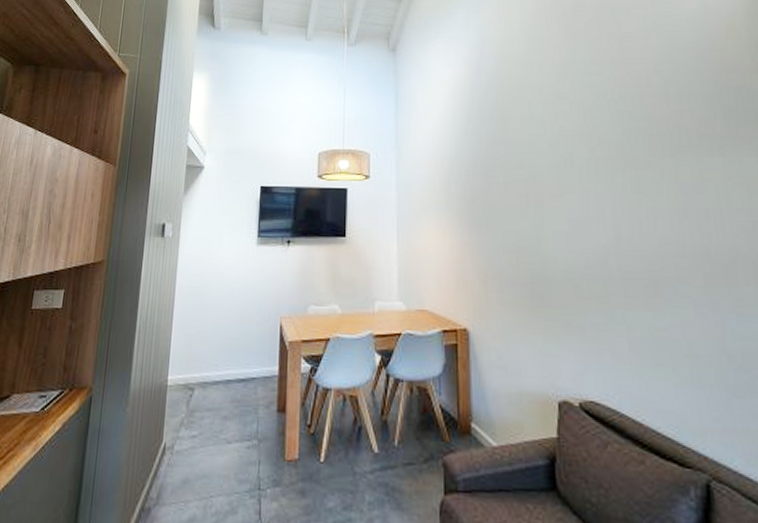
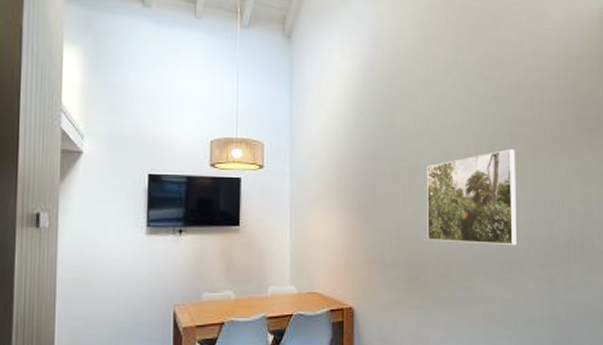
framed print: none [544,152,664,263] -> present [426,149,517,246]

